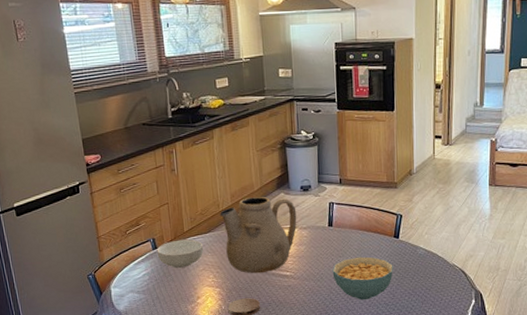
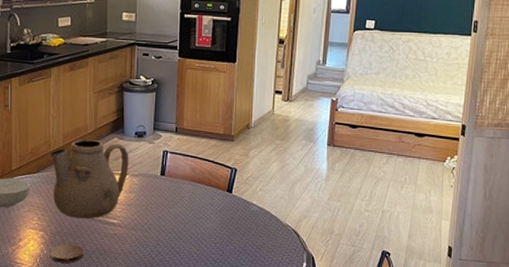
cereal bowl: present [332,256,393,300] -> none [161,209,224,255]

